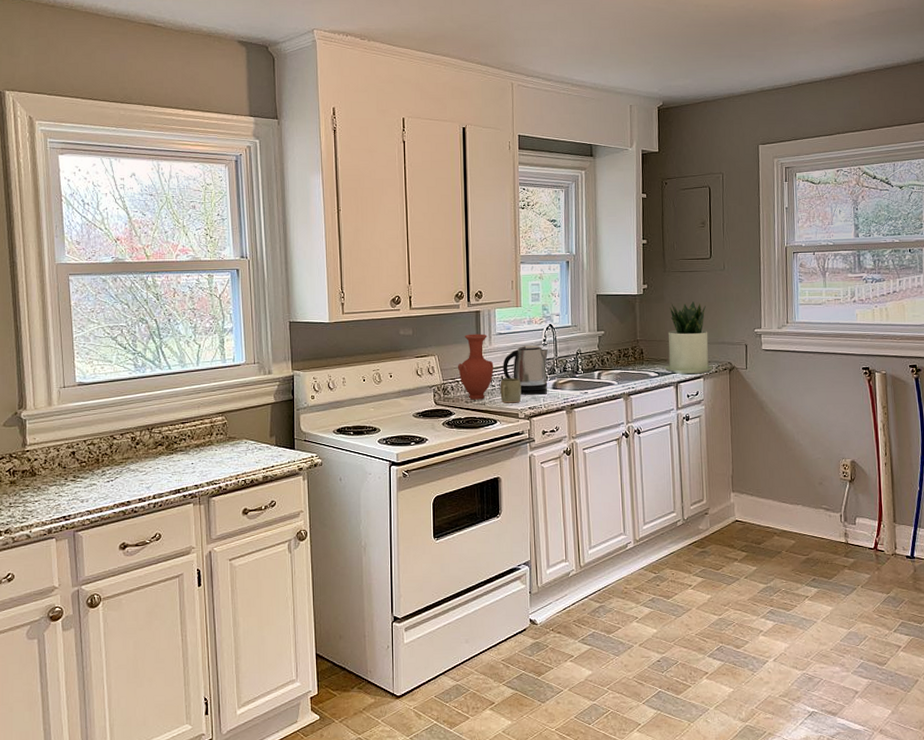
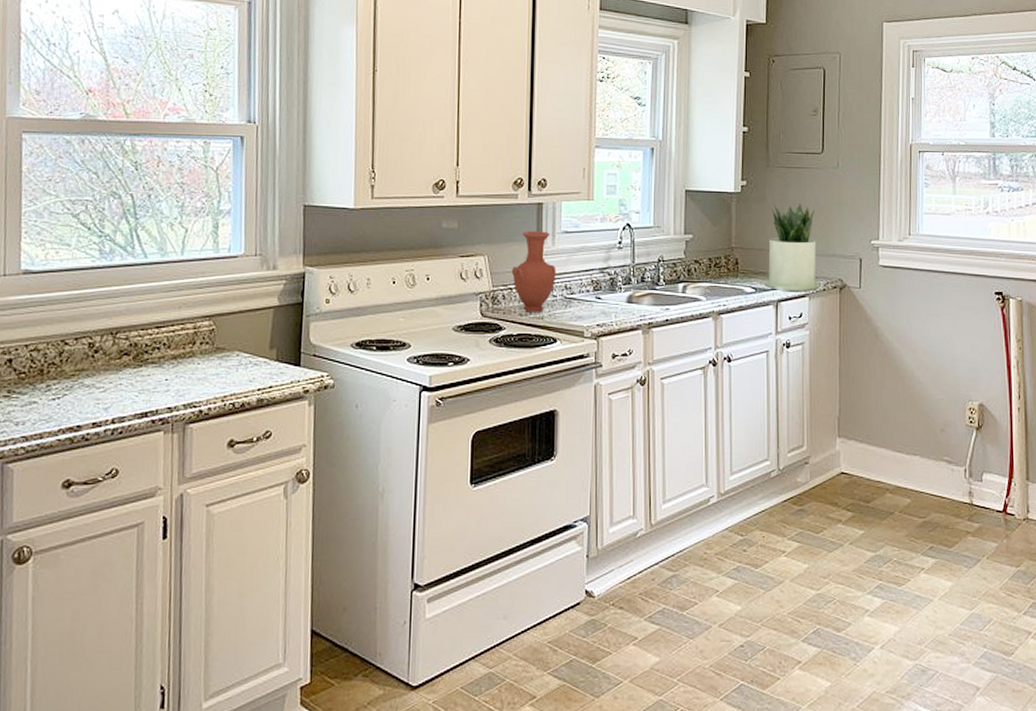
mug: present [500,377,522,403] -> none [562,286,589,319]
kettle: present [503,344,548,396] -> none [567,247,623,310]

